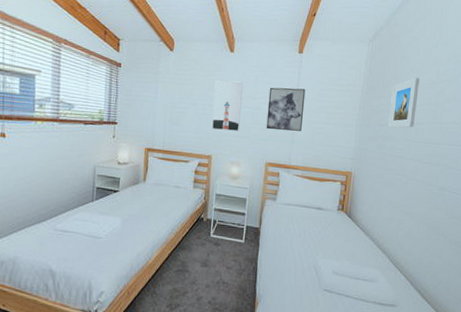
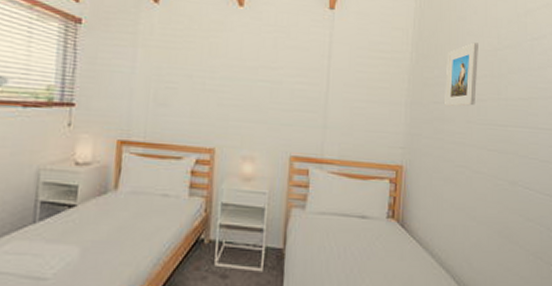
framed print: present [212,80,243,131] -> none [215,44,257,114]
wall art: present [266,87,306,131] -> none [289,53,340,113]

